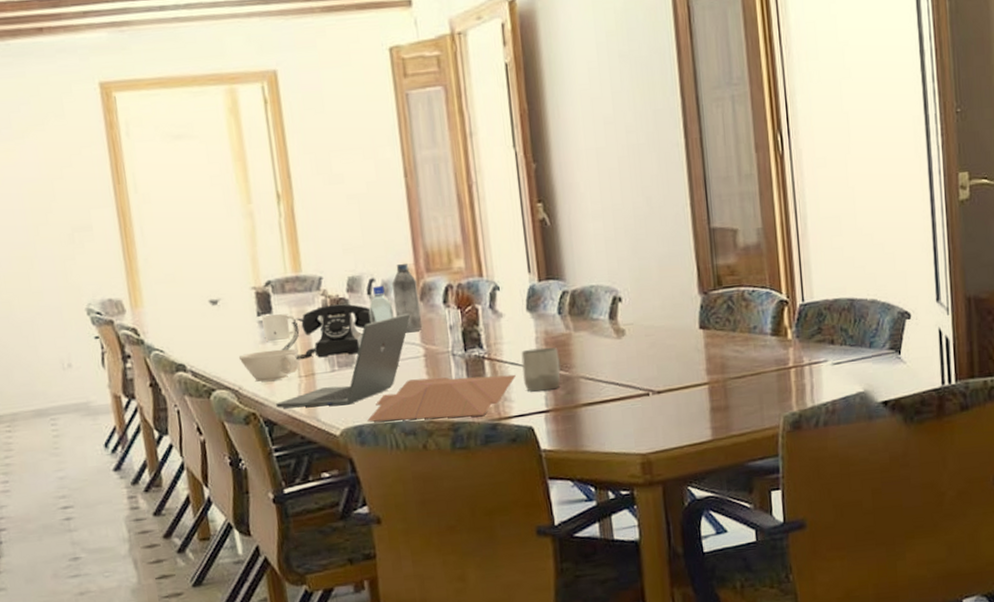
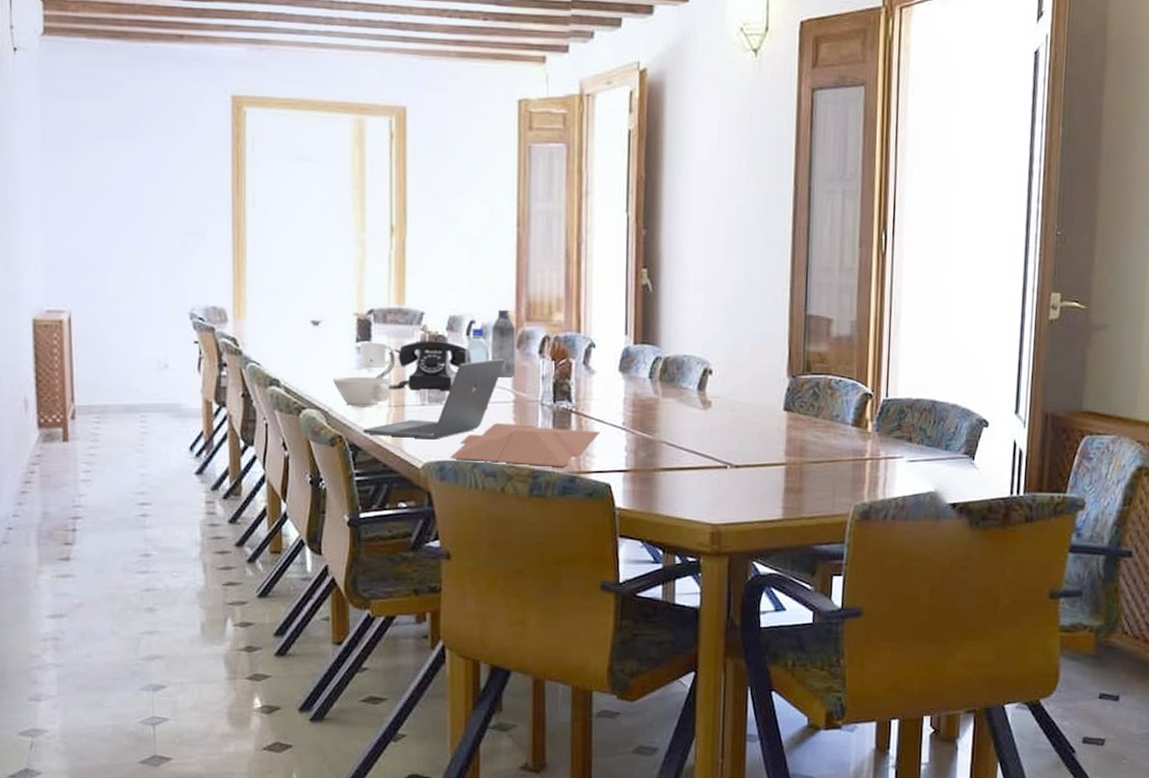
cup: present [521,347,561,392] -> none [607,408,646,451]

